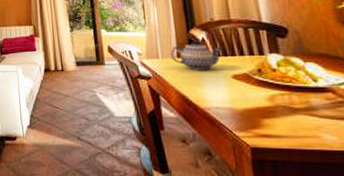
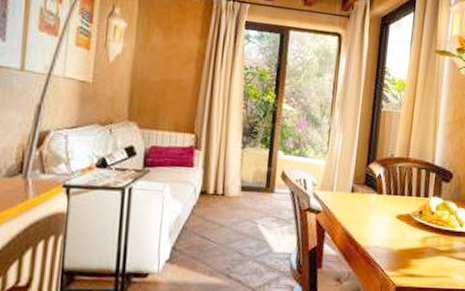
teapot: present [170,41,224,70] -> none [345,176,396,208]

